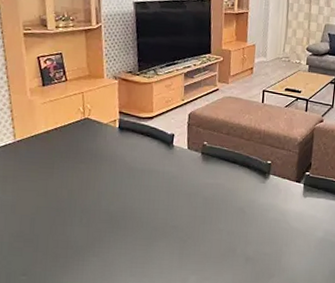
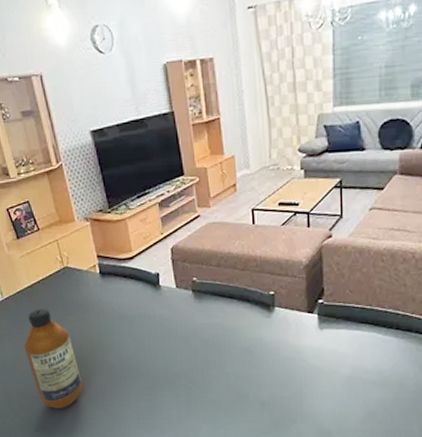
bottle: none [27,154,82,254] -> present [23,308,83,410]

